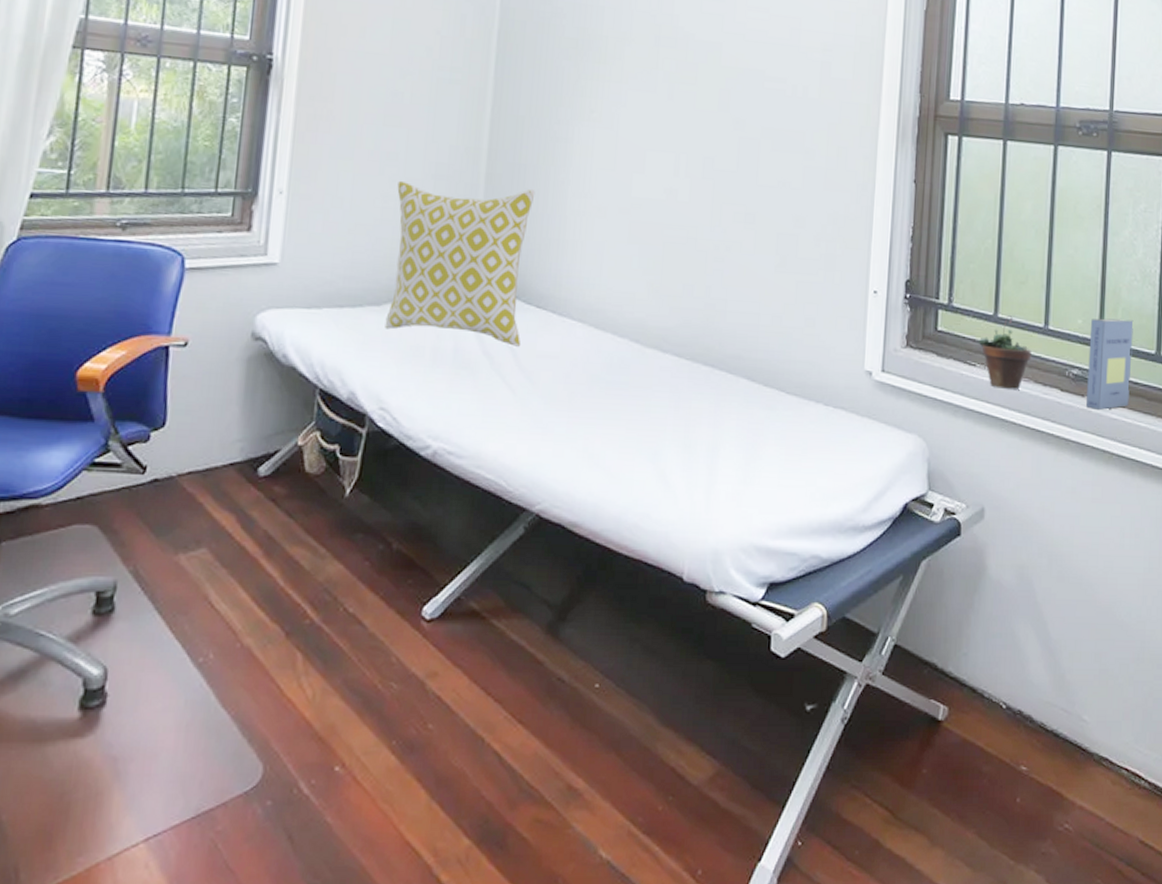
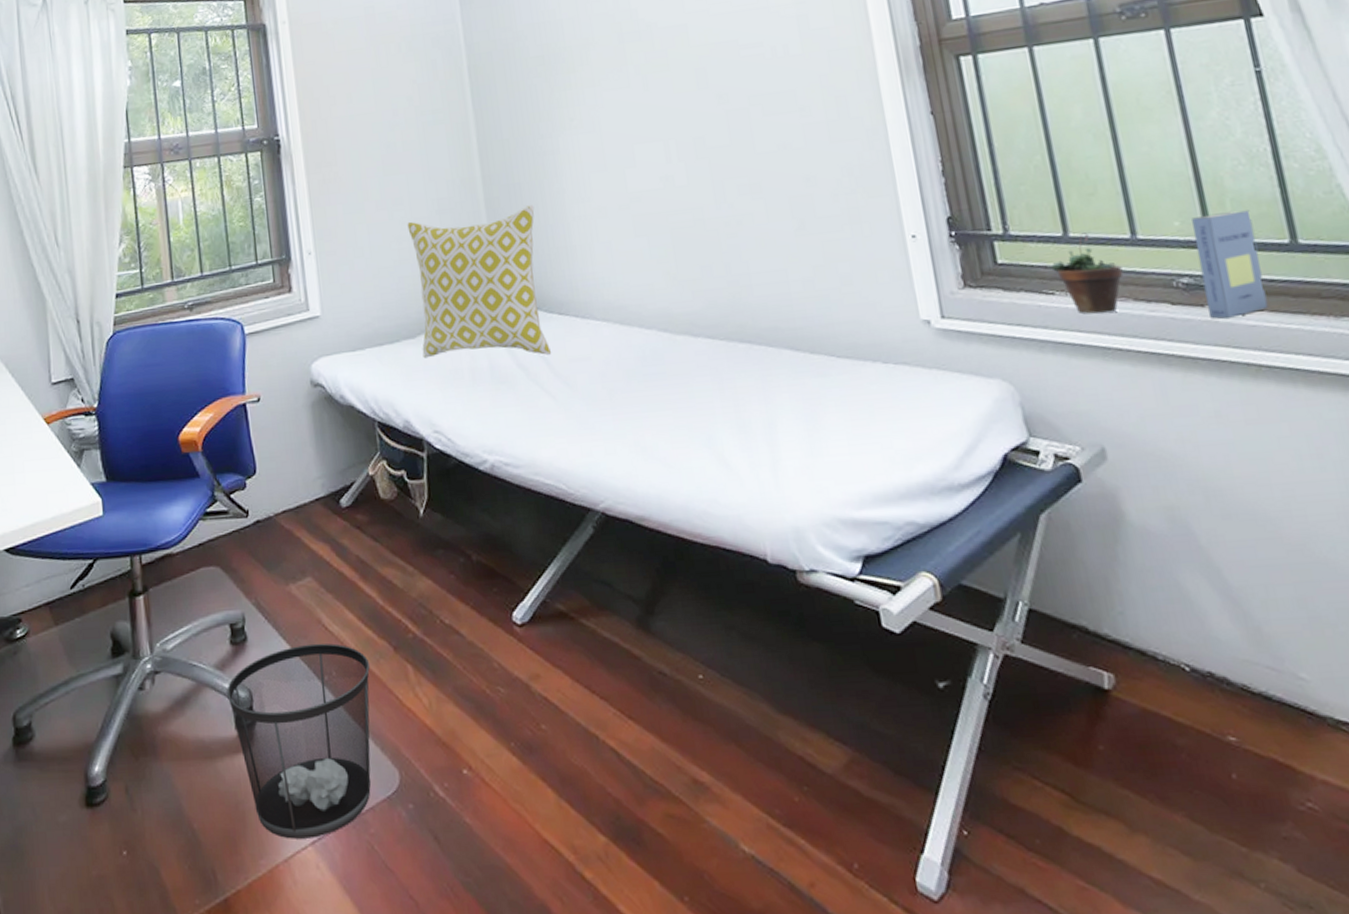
waste bin: none [75,621,255,835] -> present [226,643,372,839]

